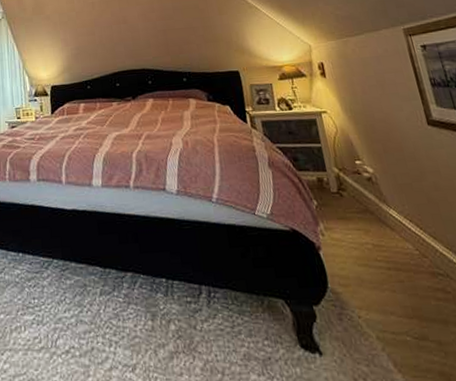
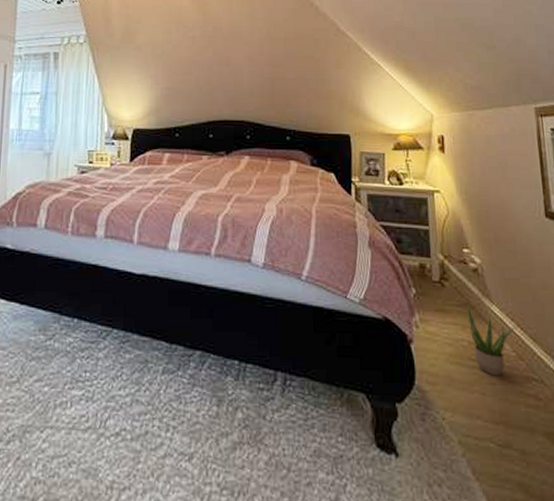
potted plant: none [366,207,417,274] -> present [467,300,518,376]

